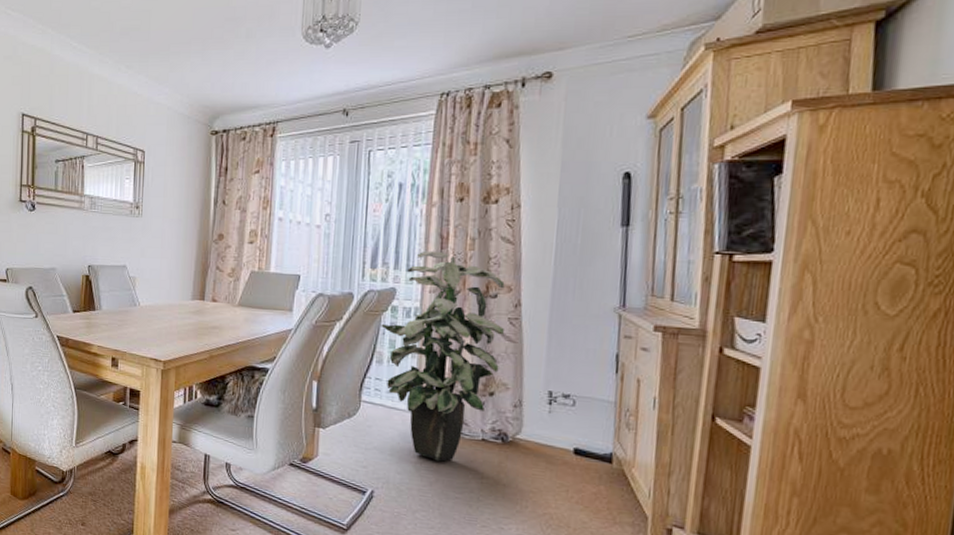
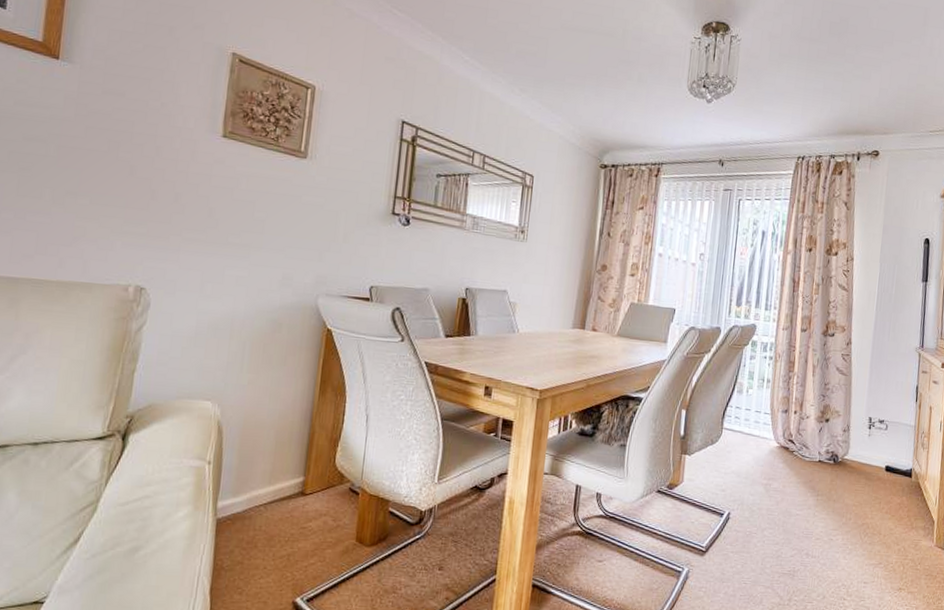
indoor plant: present [381,250,505,462] -> none [742,292,840,482]

